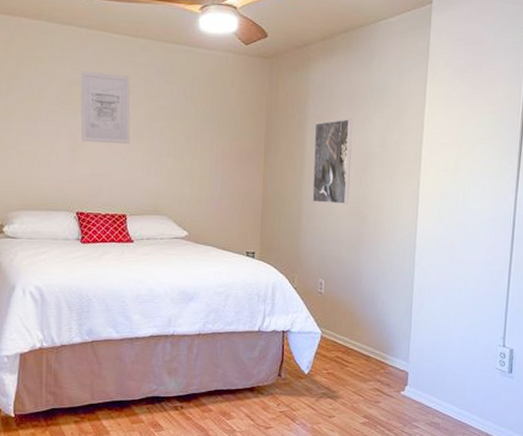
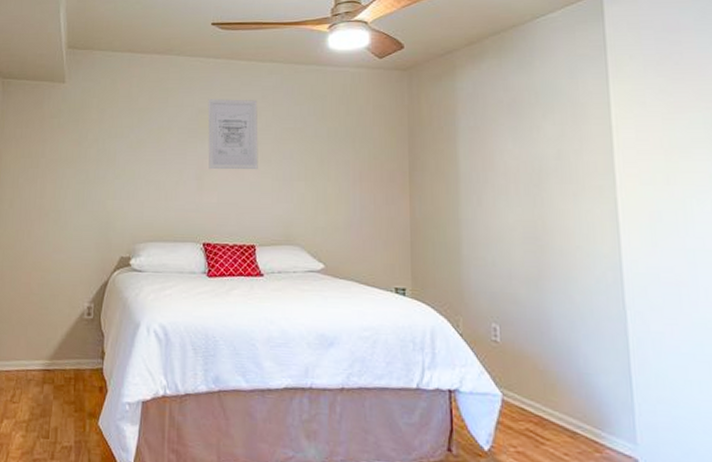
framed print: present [312,119,353,204] -> none [468,129,522,229]

